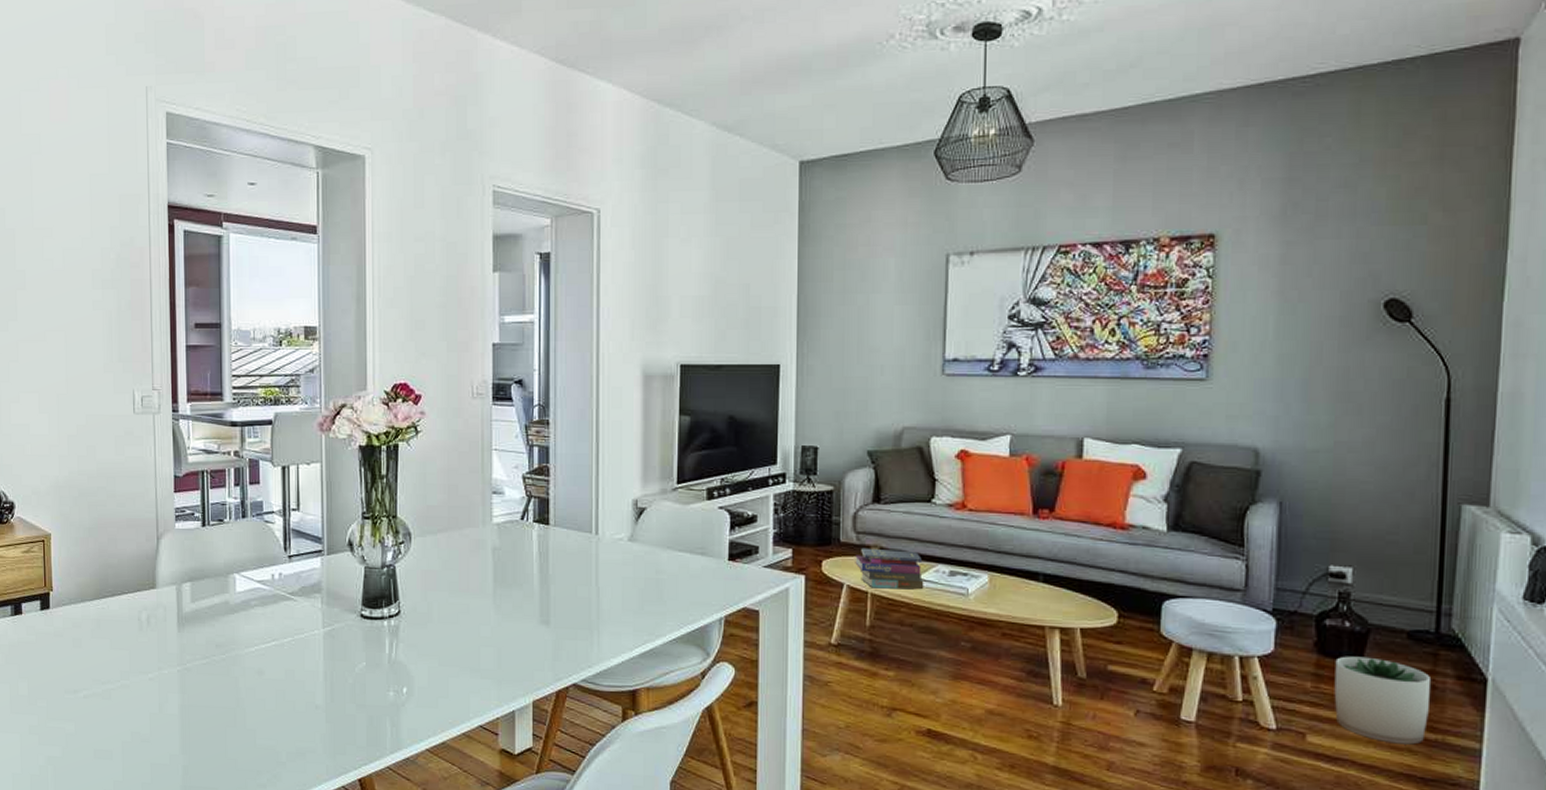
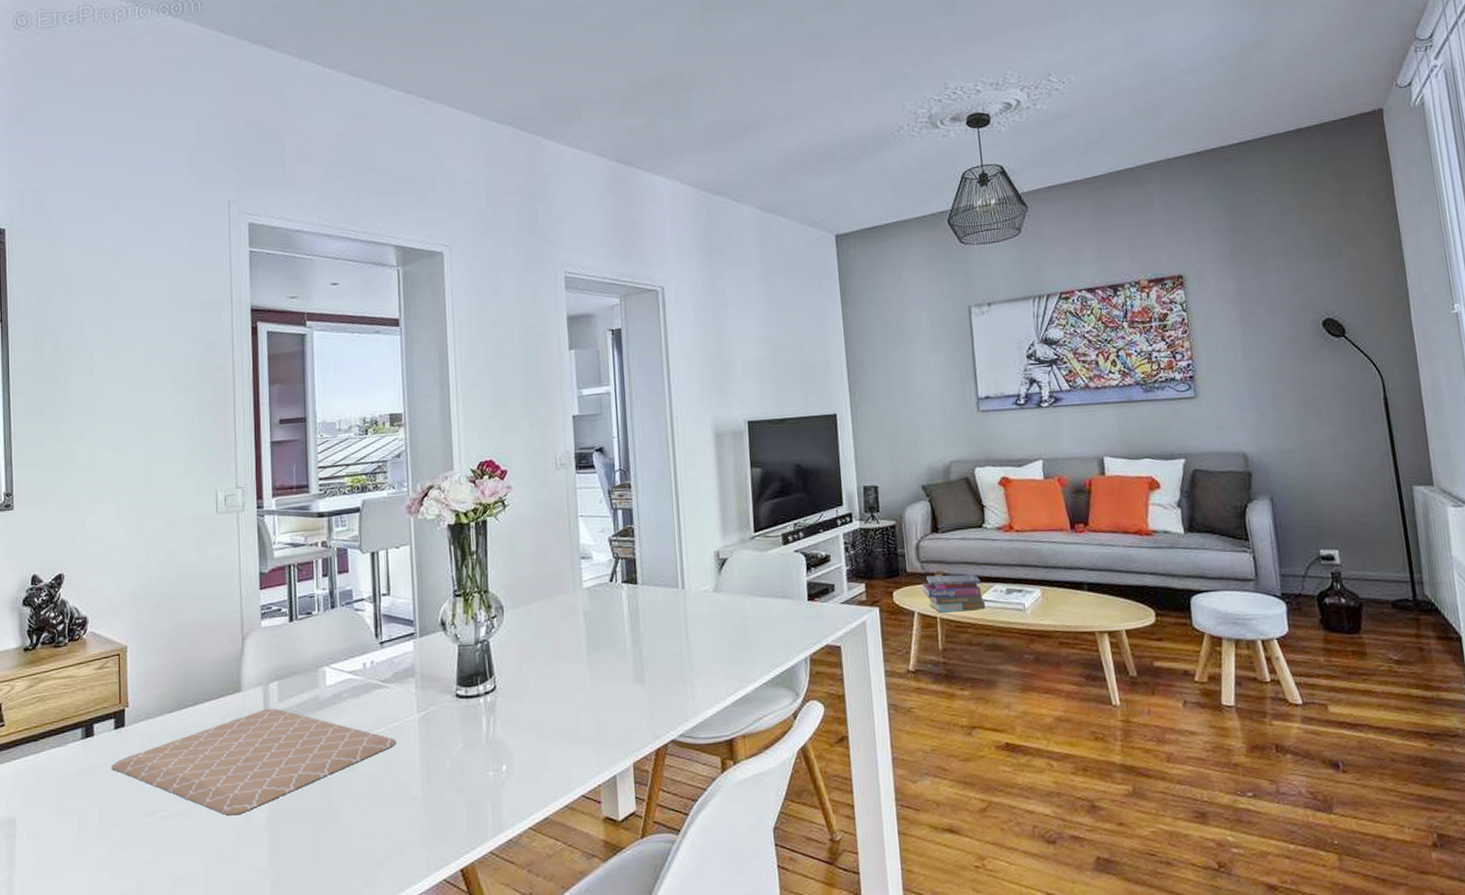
placemat: none [38,607,302,703] -> present [111,708,397,816]
planter: present [1334,656,1430,745] -> none [1339,628,1423,705]

